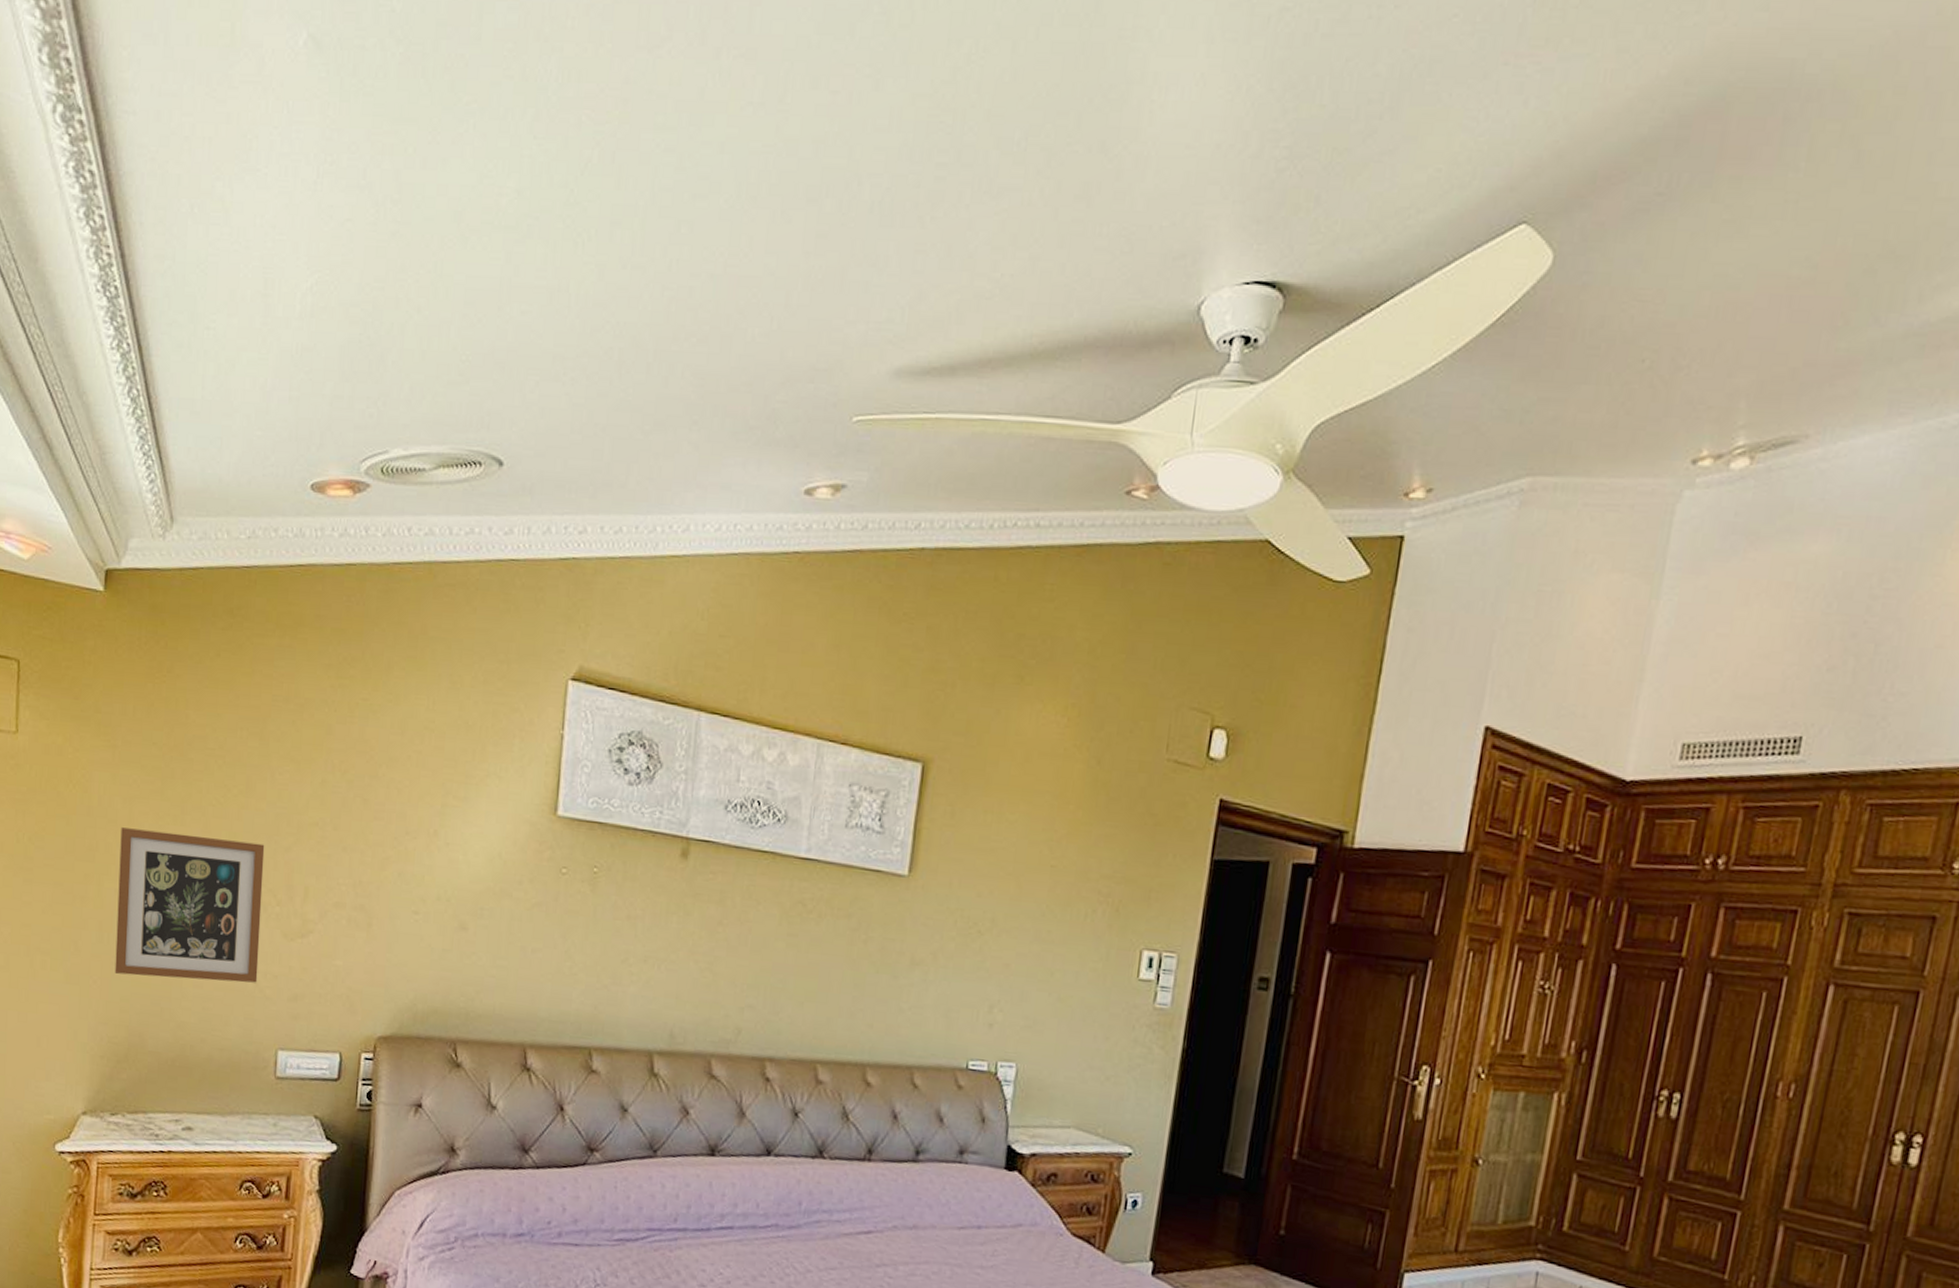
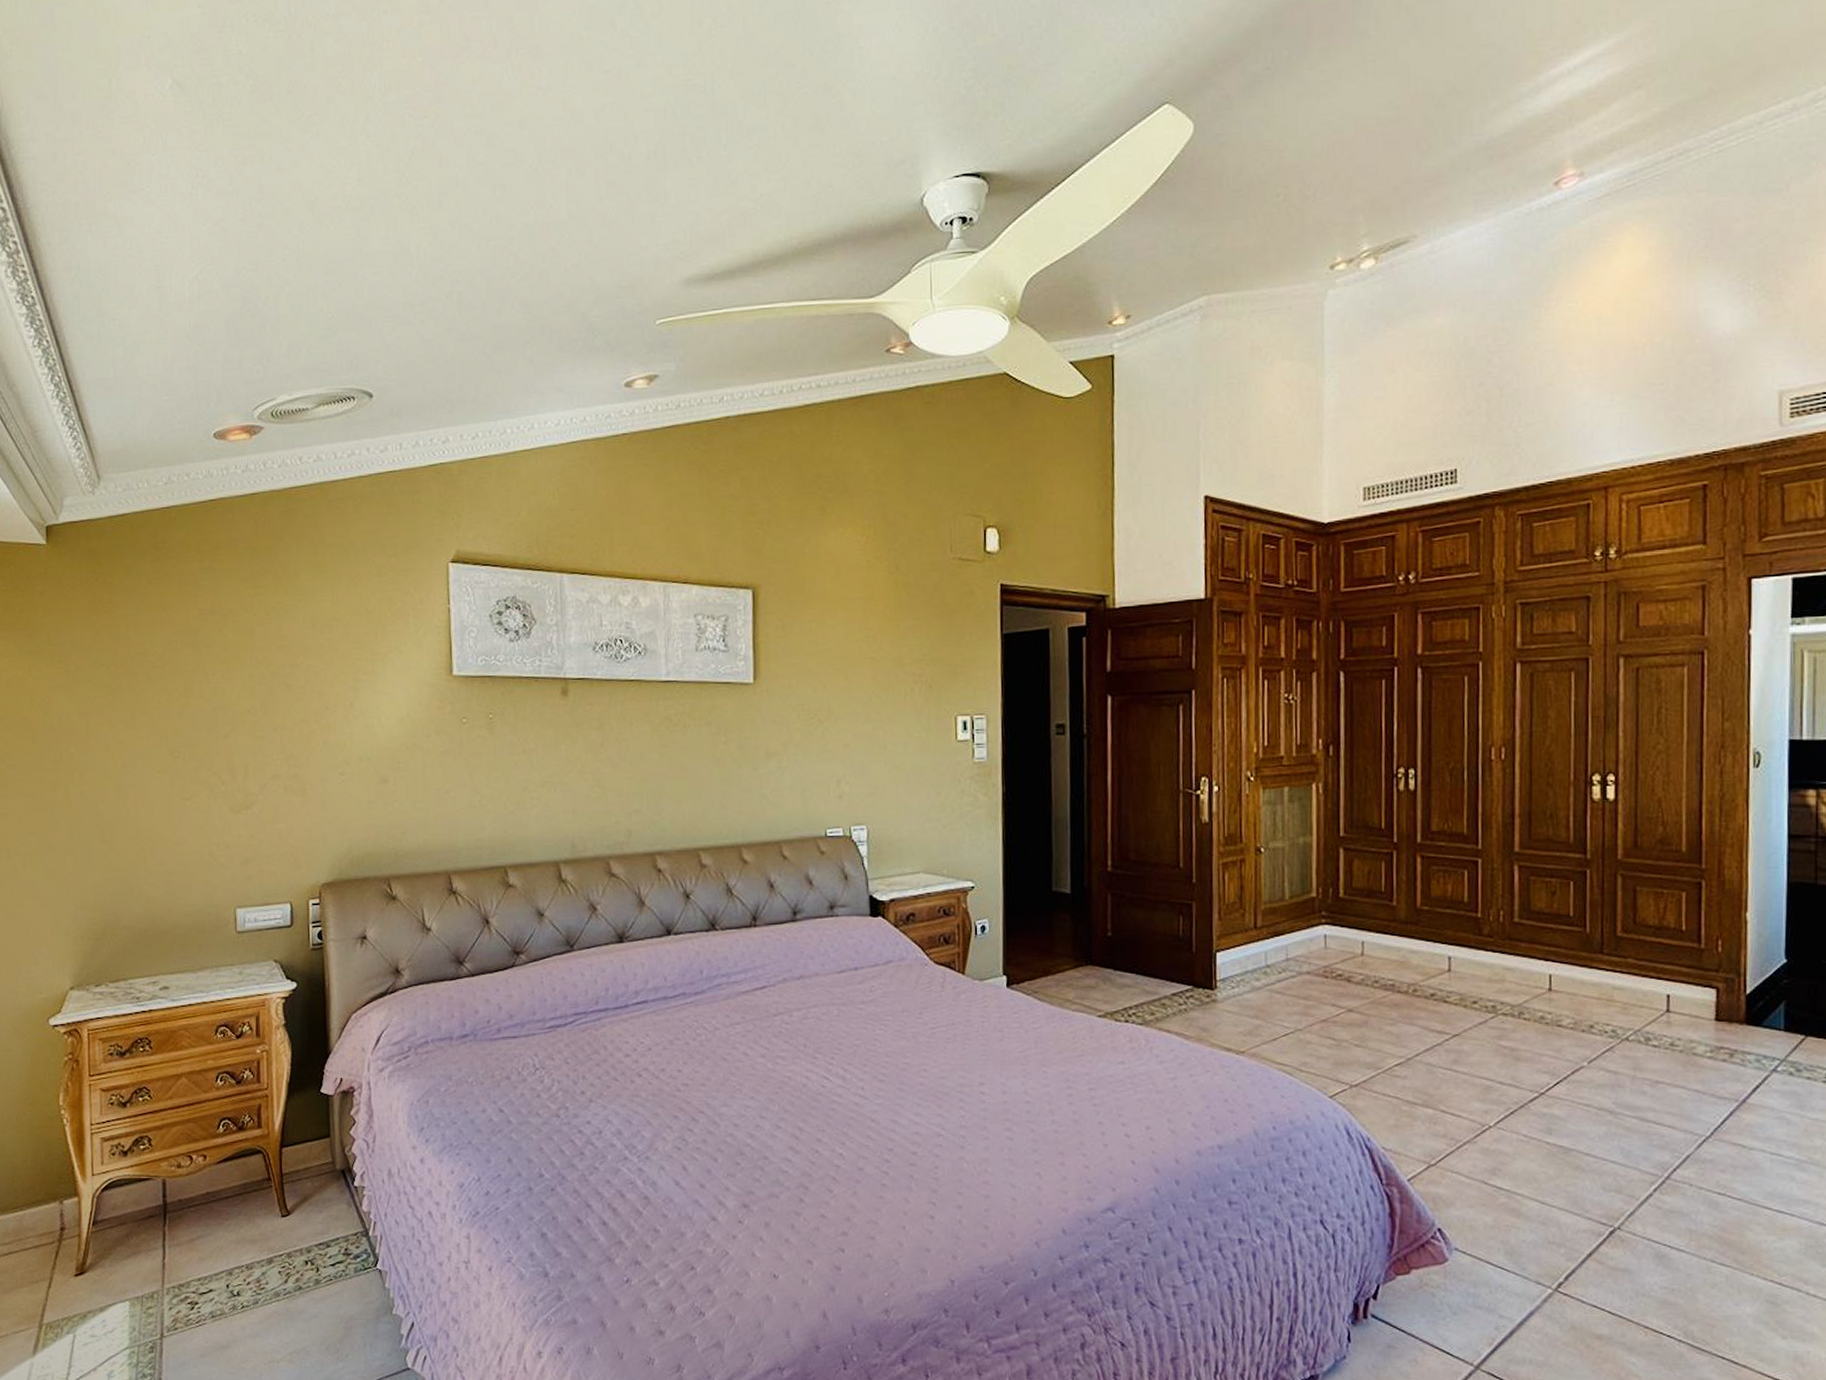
picture frame: present [114,827,265,983] -> none [80,735,212,863]

